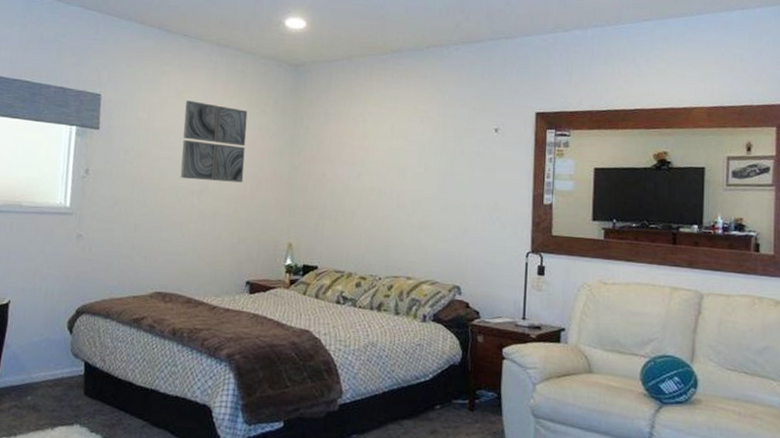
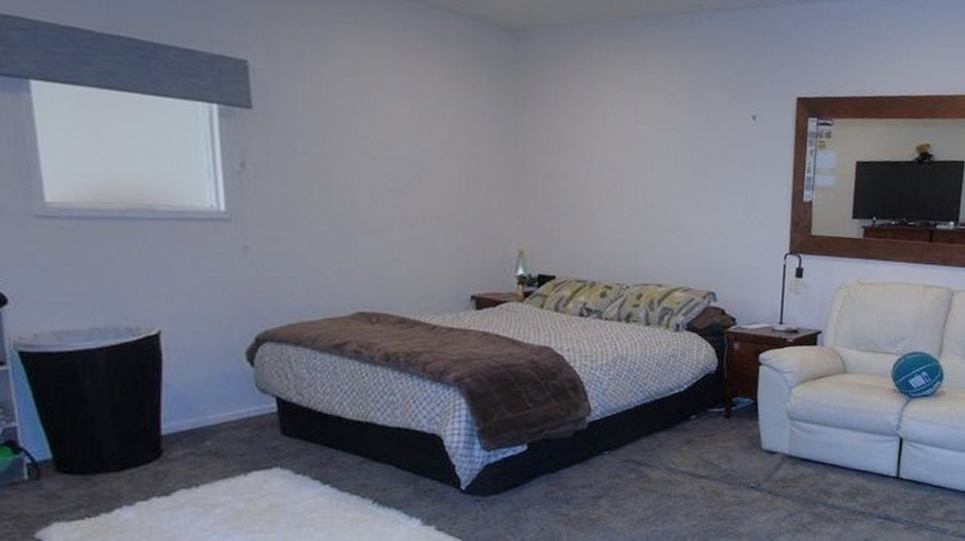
wall art: present [180,100,248,183] -> none [370,72,457,179]

